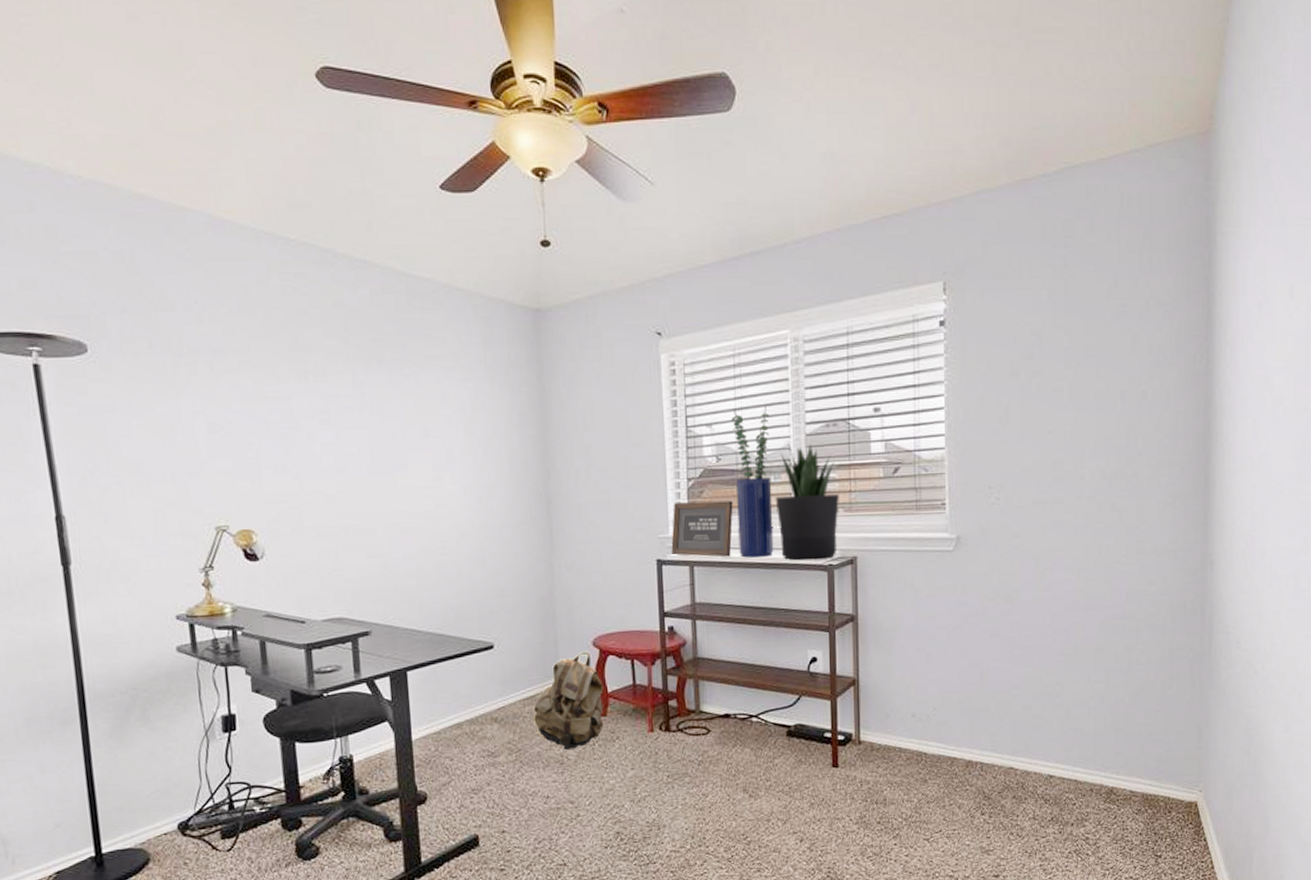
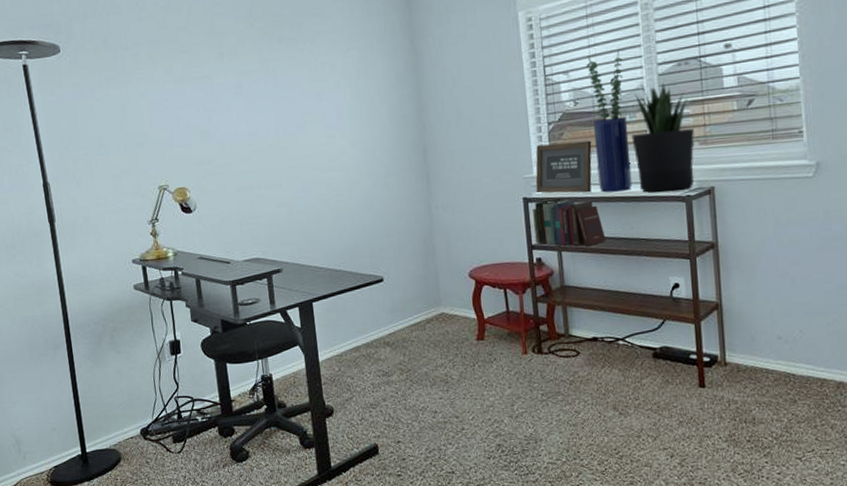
backpack: present [534,651,604,751] -> none [420,282,482,371]
books: none [667,562,744,616] -> present [533,198,606,247]

